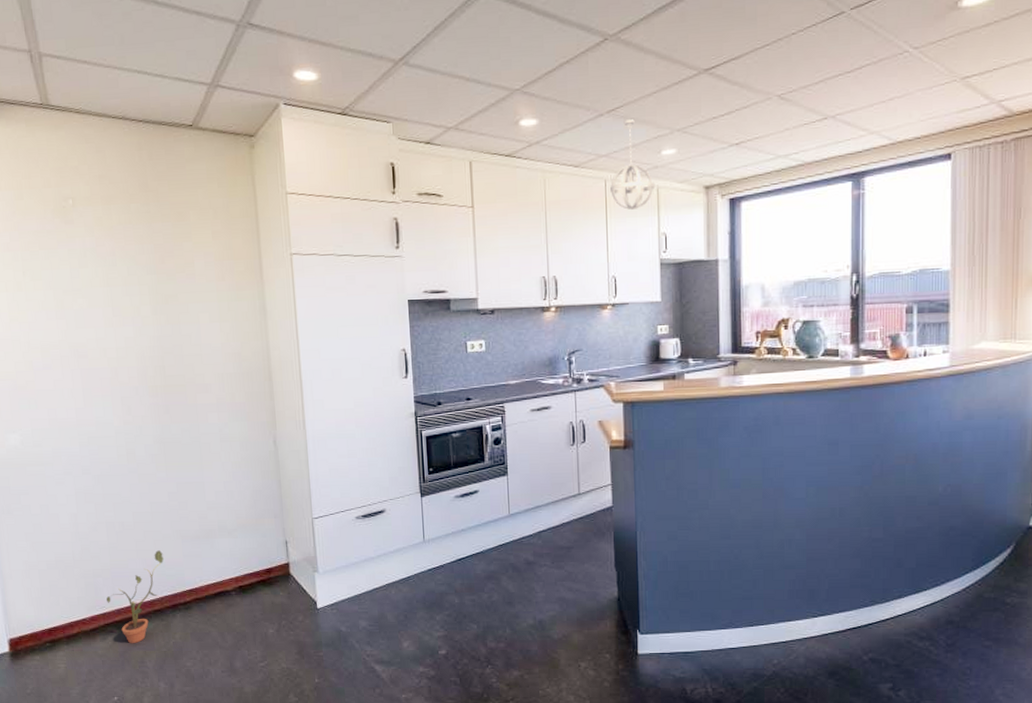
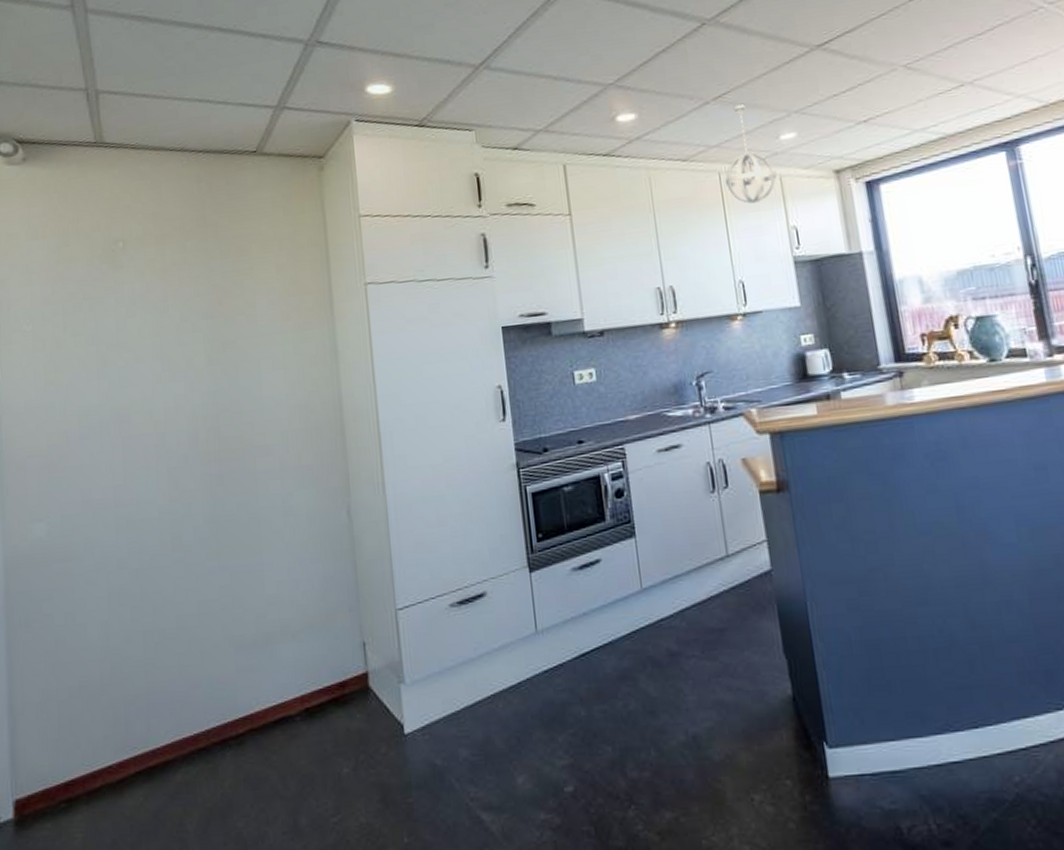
potted plant: present [106,550,164,644] -> none [139,665,212,799]

